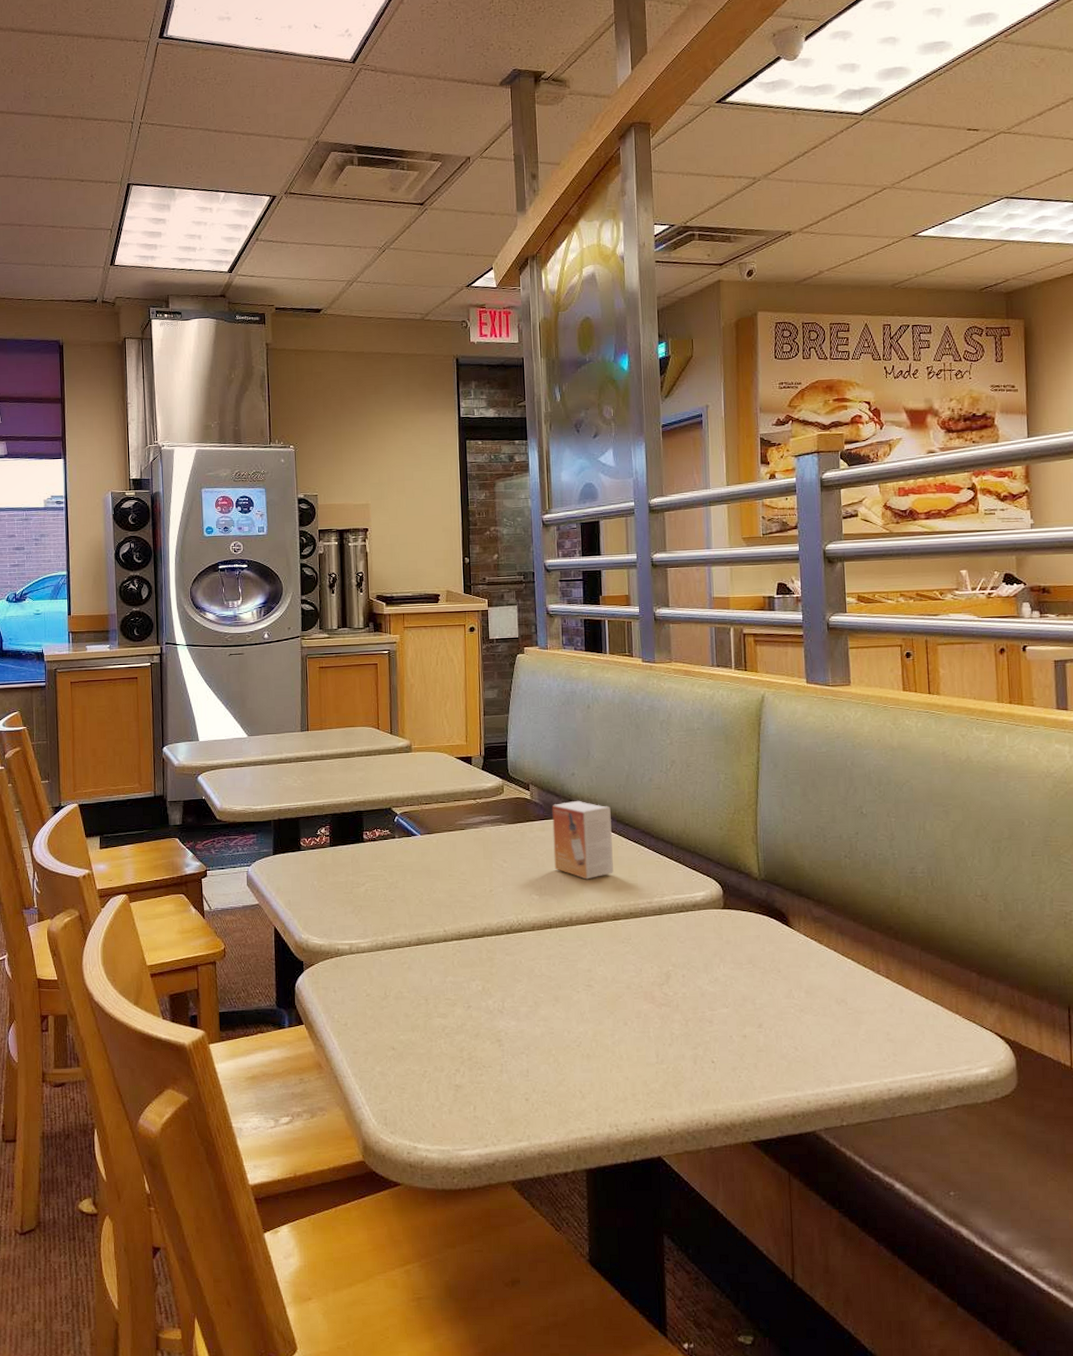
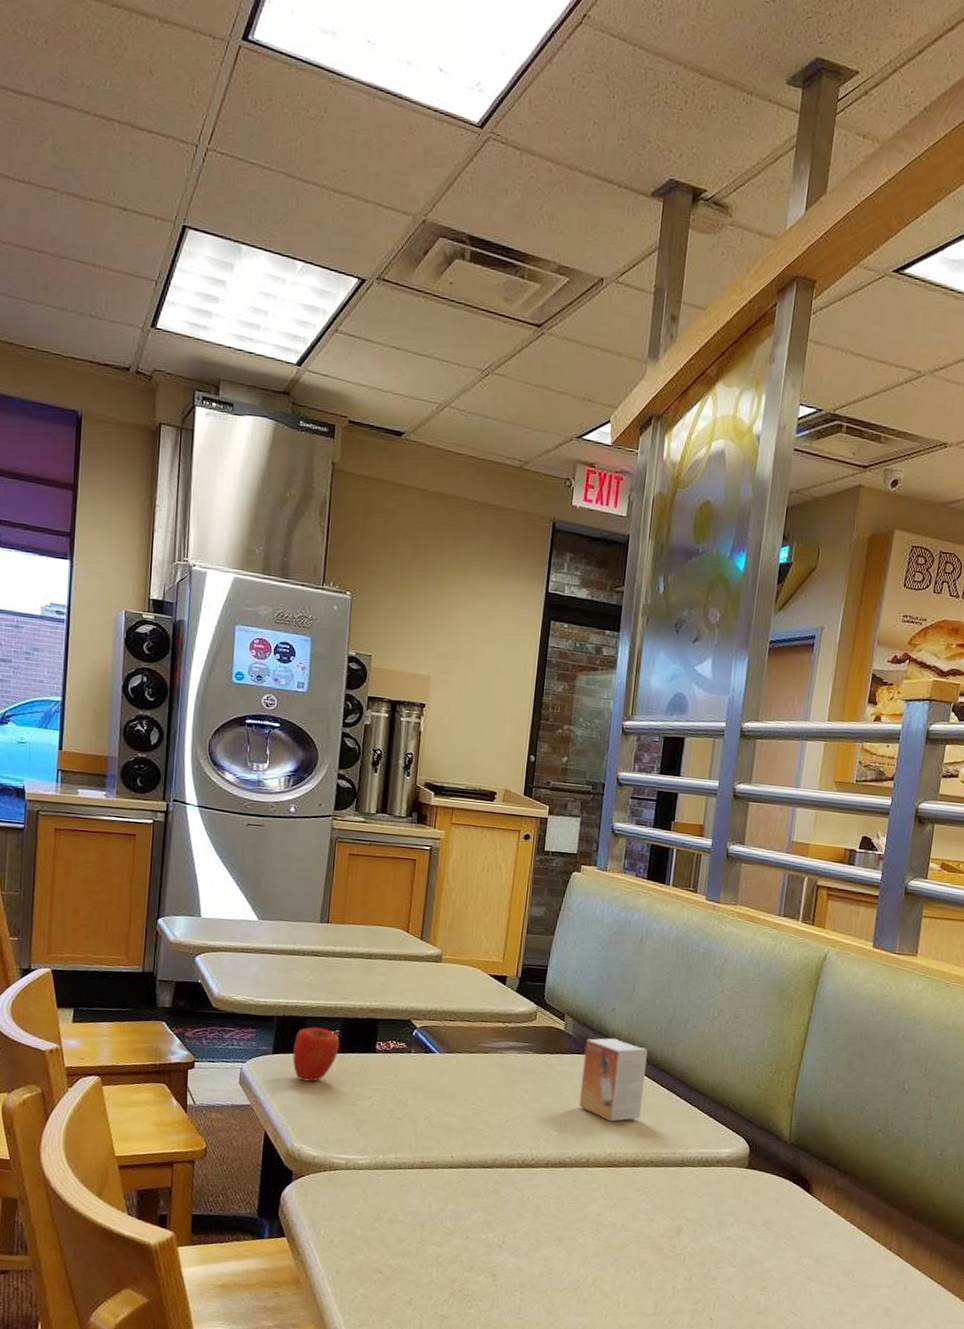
apple: none [291,825,331,876] -> present [292,1027,339,1082]

